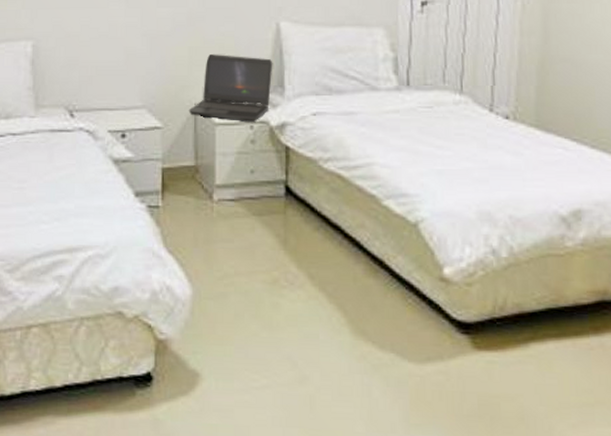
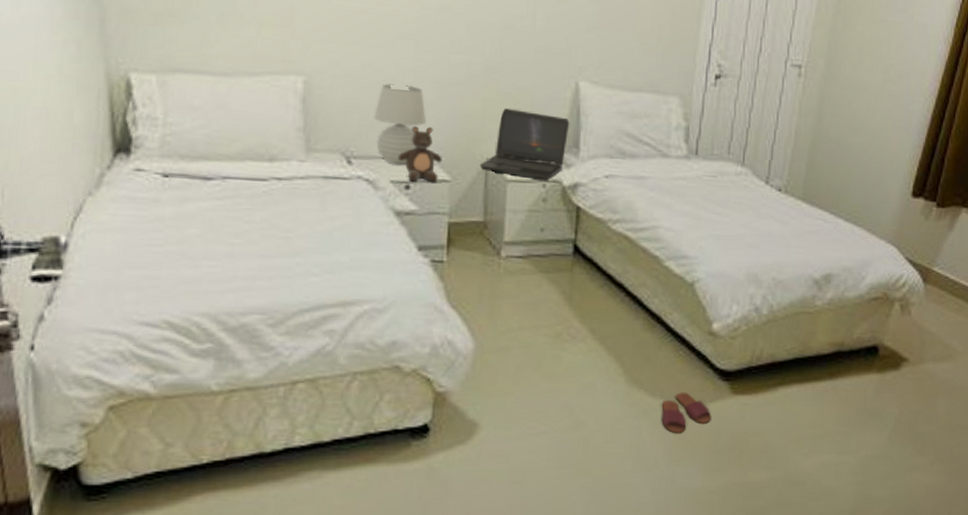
table lamp: none [92,40,137,116] -> present [374,84,426,166]
teddy bear: none [113,78,154,131] -> present [397,126,442,182]
slippers: none [393,346,452,393] -> present [660,392,711,433]

